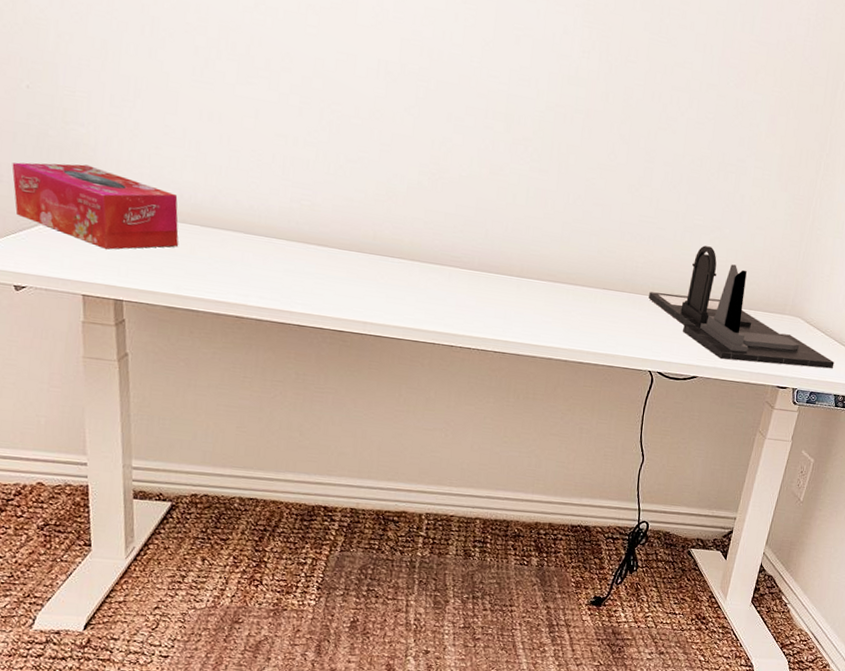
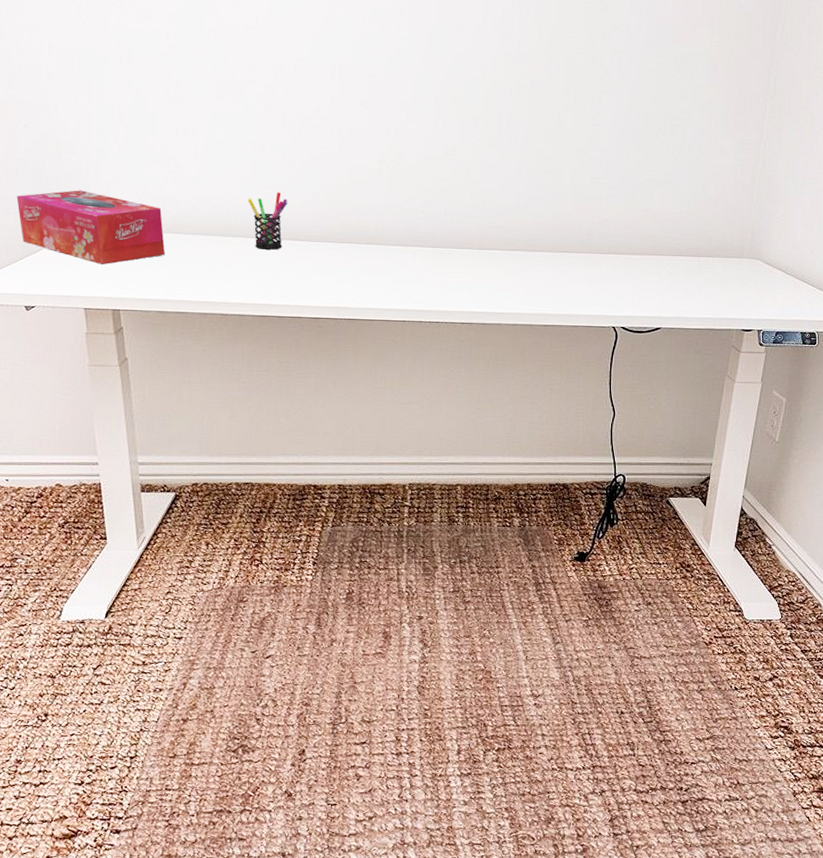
pen holder: none [274,192,318,254] -> present [247,192,287,250]
desk organizer: present [648,245,835,369] -> none [606,199,798,309]

